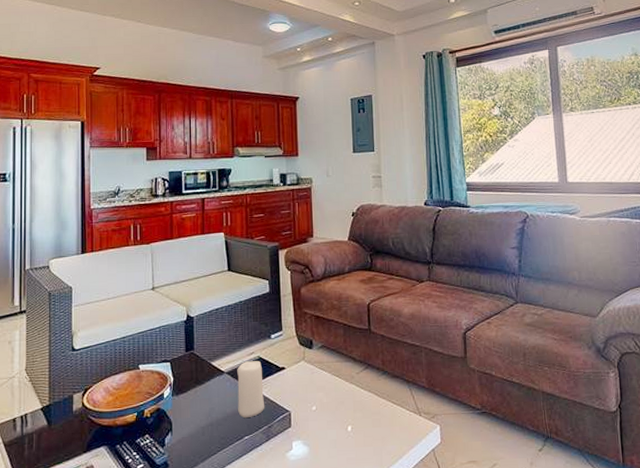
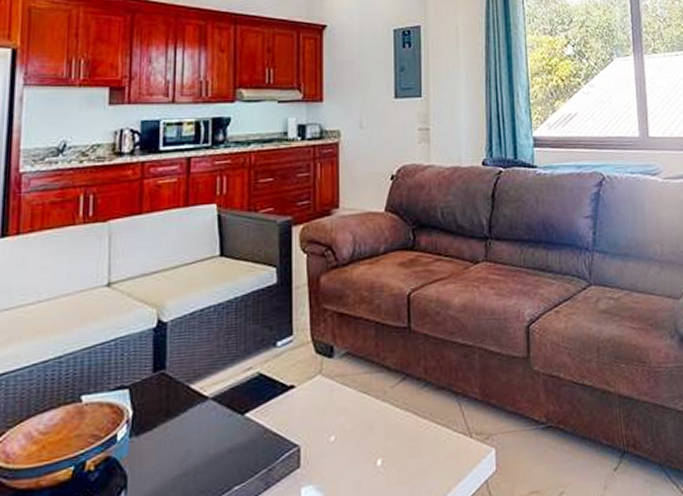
candle: present [237,361,265,419] -> none [226,378,265,461]

